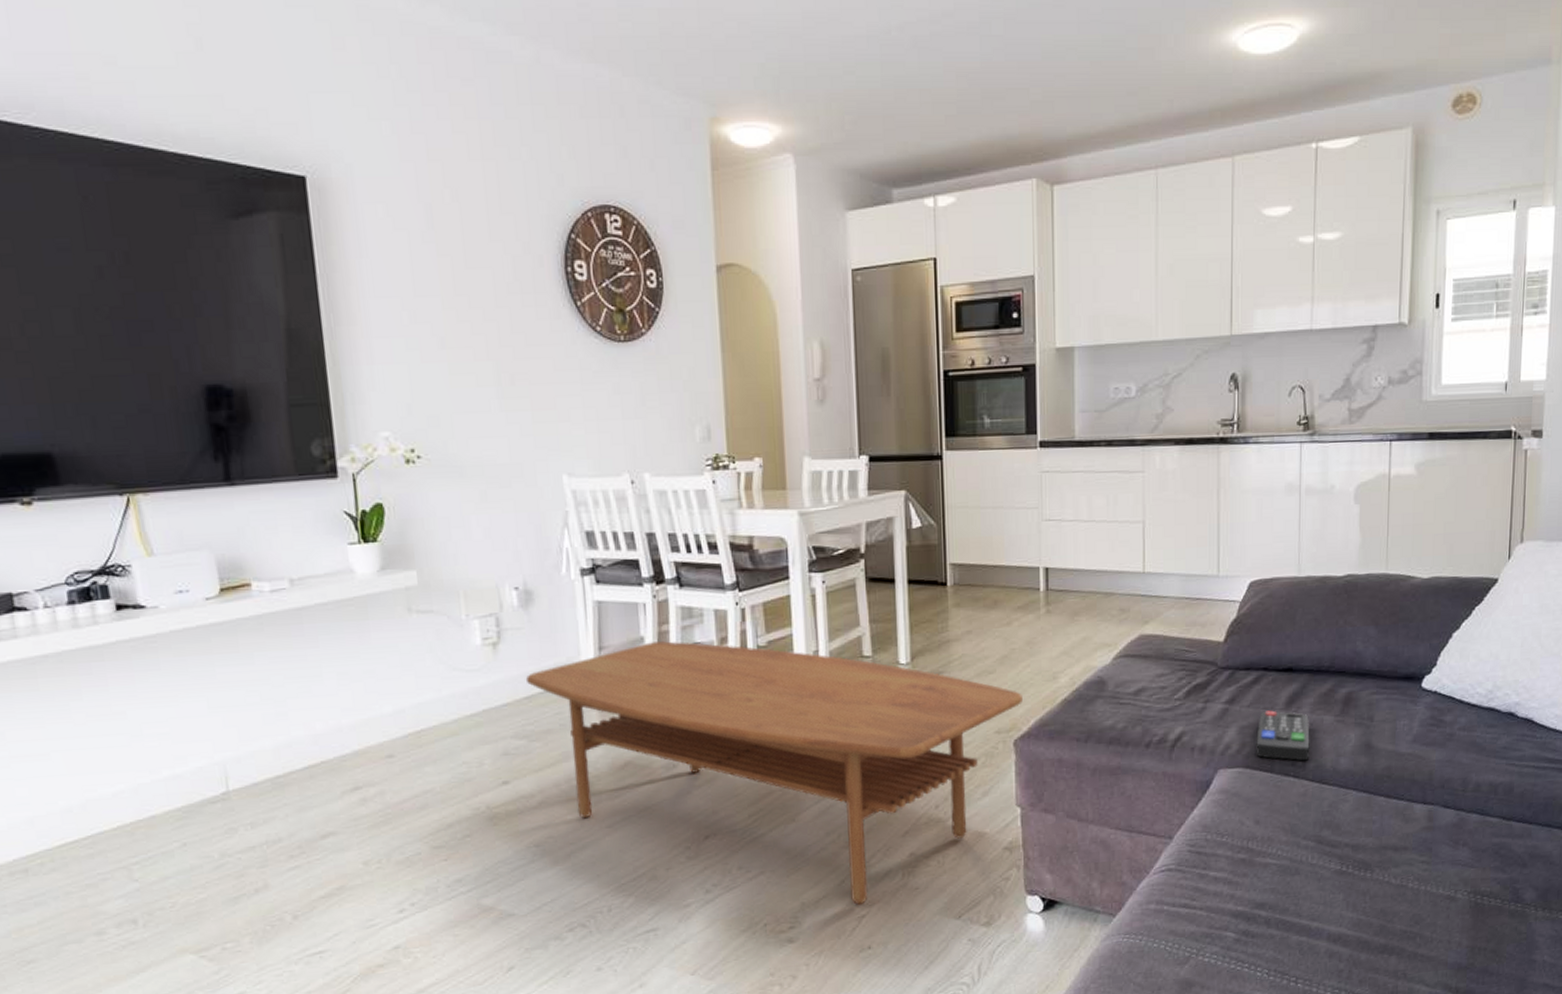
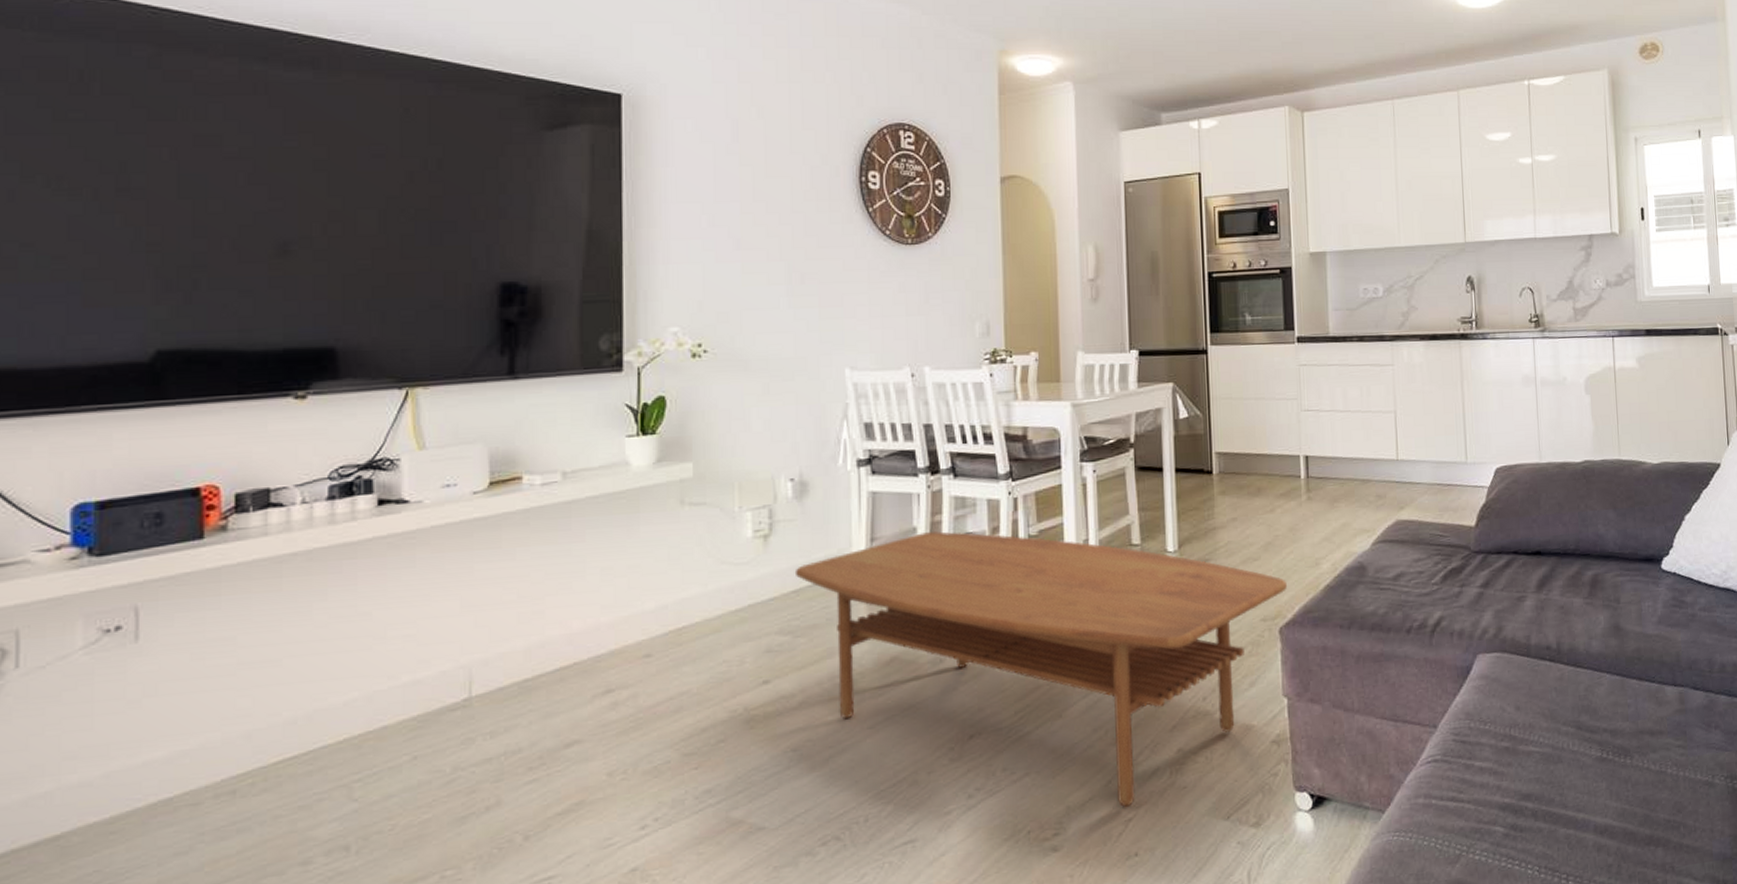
remote control: present [1256,710,1310,761] -> none [1511,593,1563,644]

